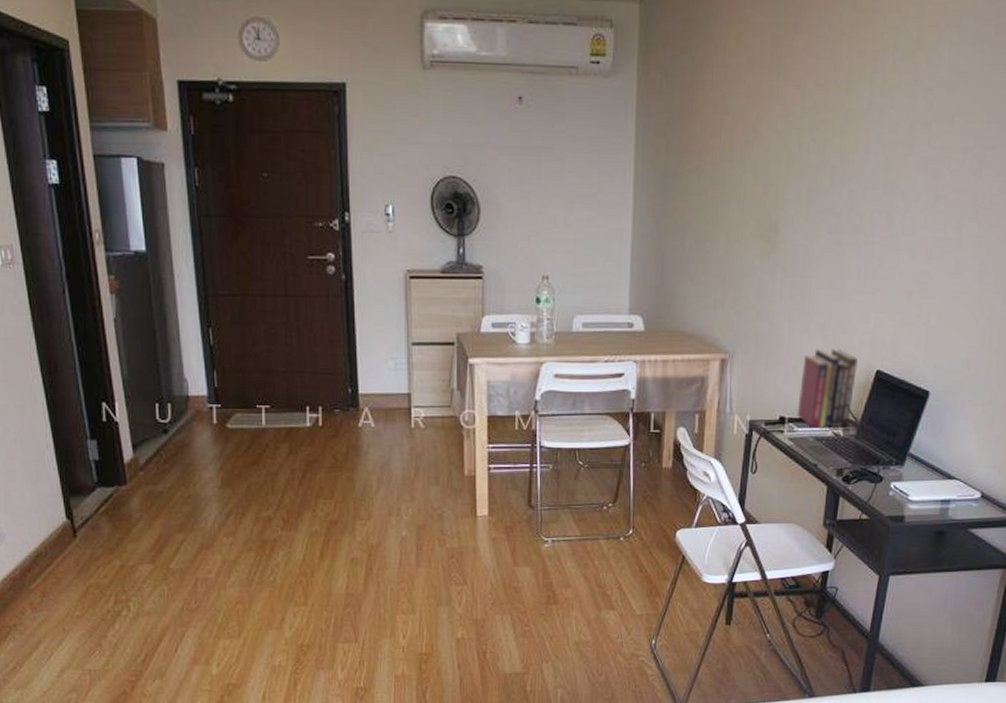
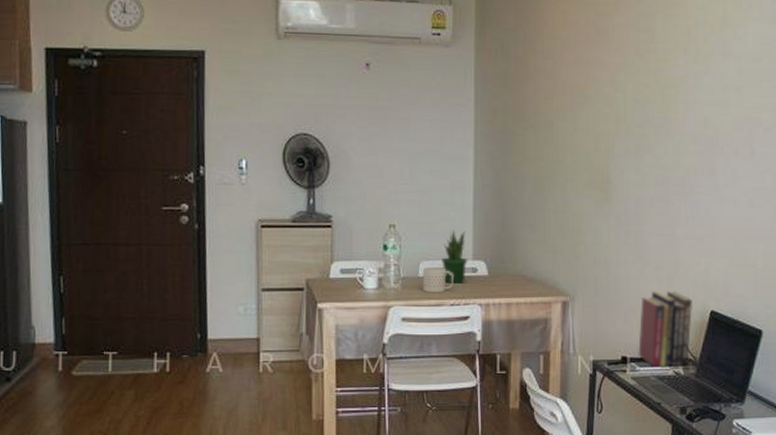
mug: none [577,321,608,349] -> present [423,267,453,294]
planter: none [596,282,624,339] -> present [442,230,468,283]

